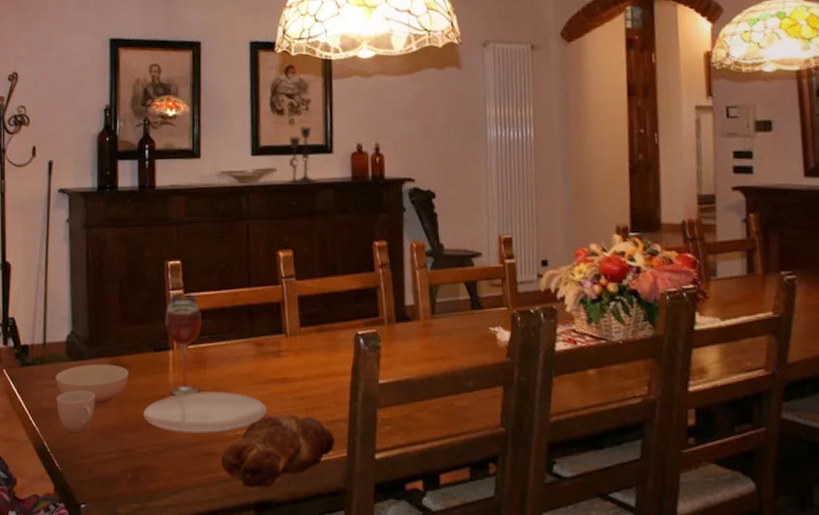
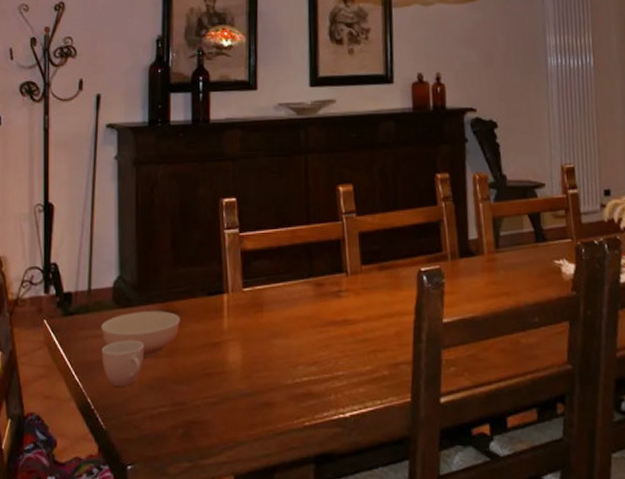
plate: present [143,392,267,434] -> none [196,337,327,383]
wineglass: present [165,294,202,396] -> none [219,233,258,342]
bread loaf: present [221,414,336,488] -> none [279,358,399,439]
candlestick: present [285,126,317,185] -> none [345,56,377,117]

